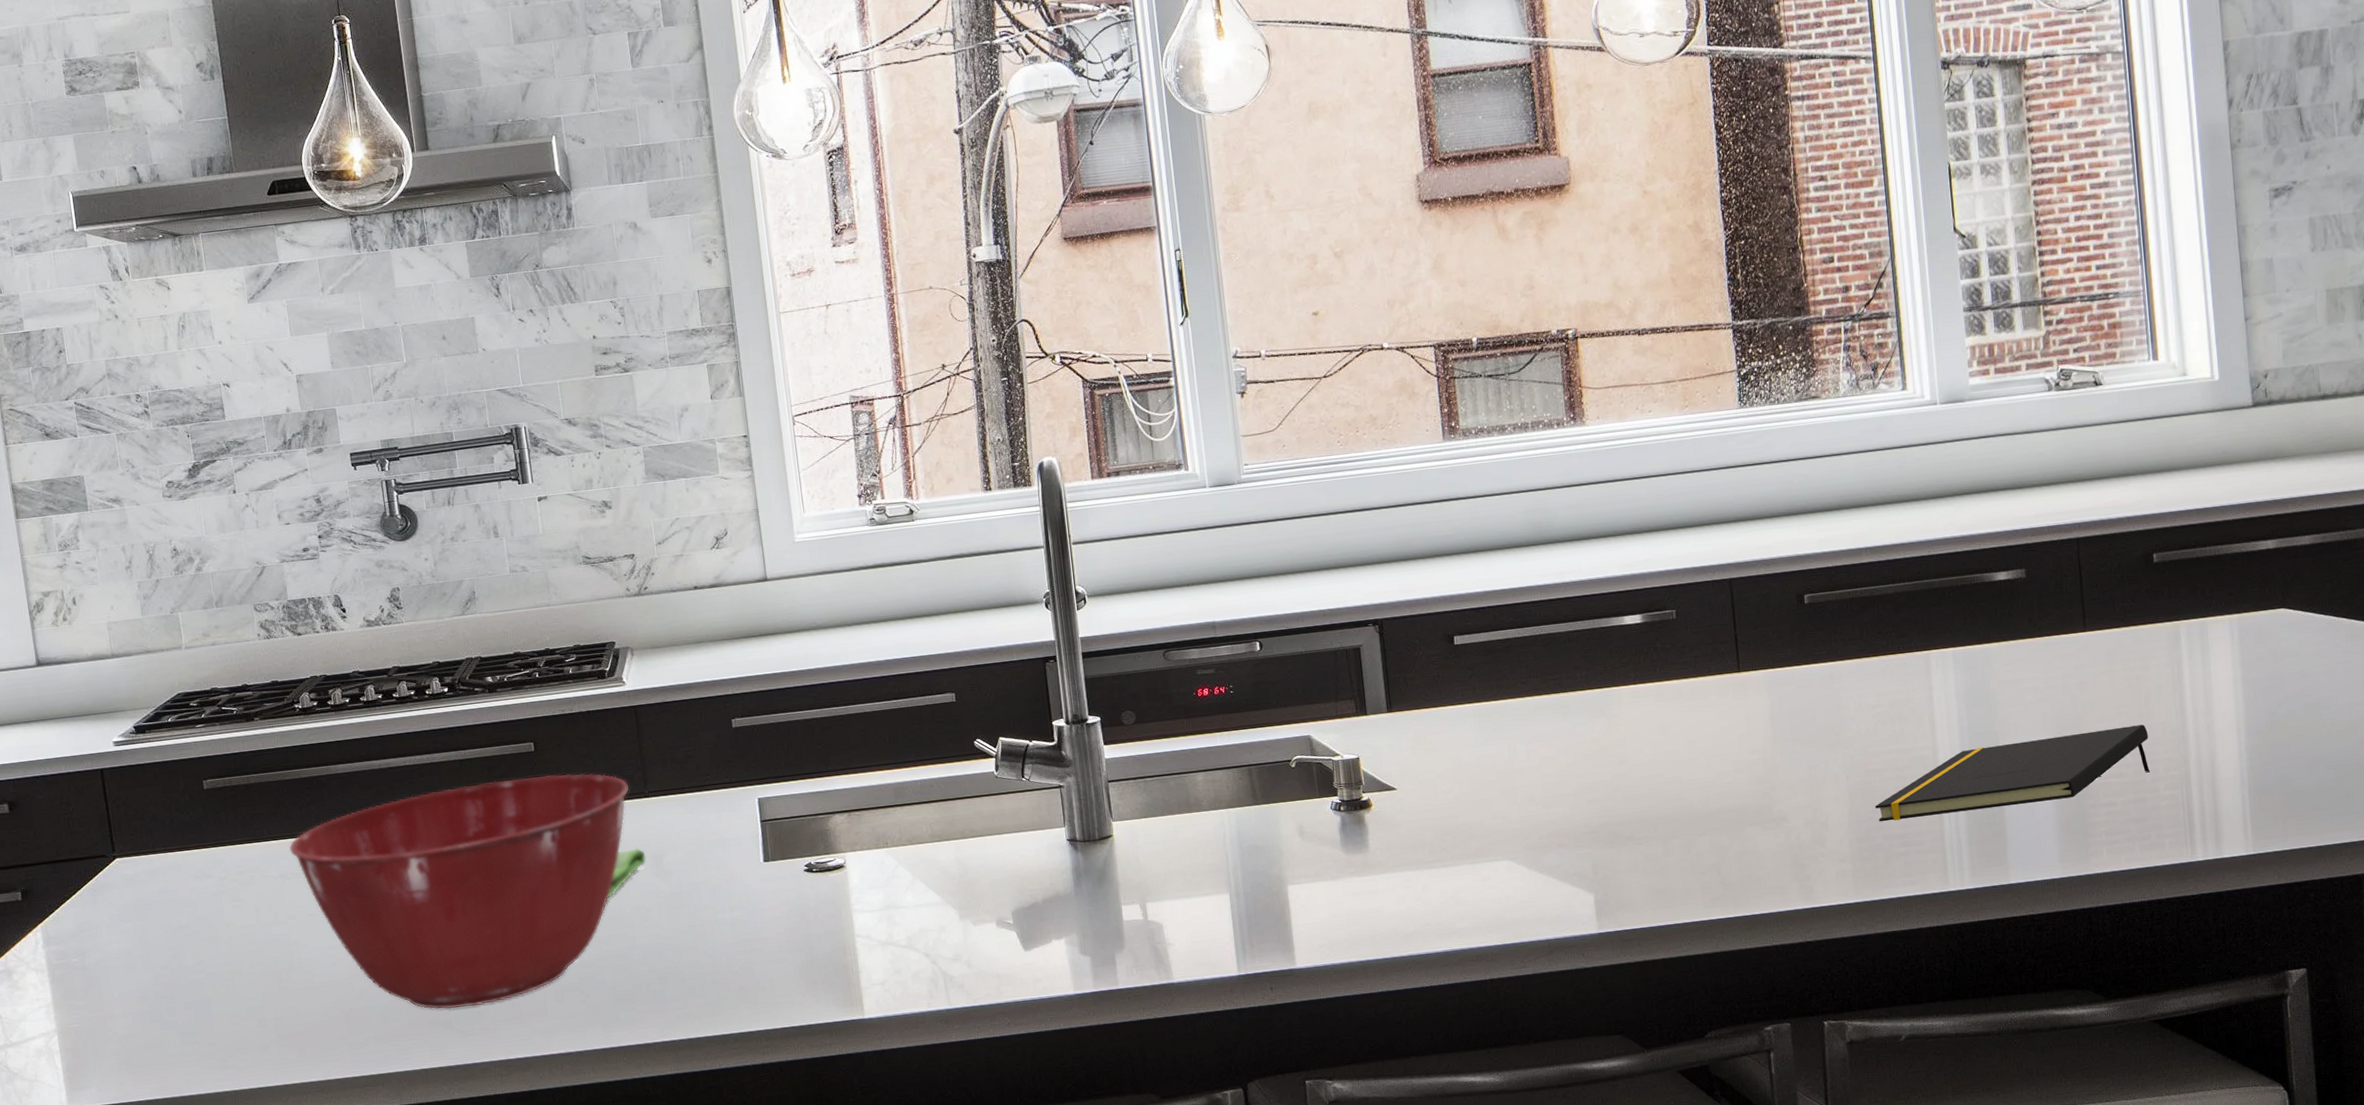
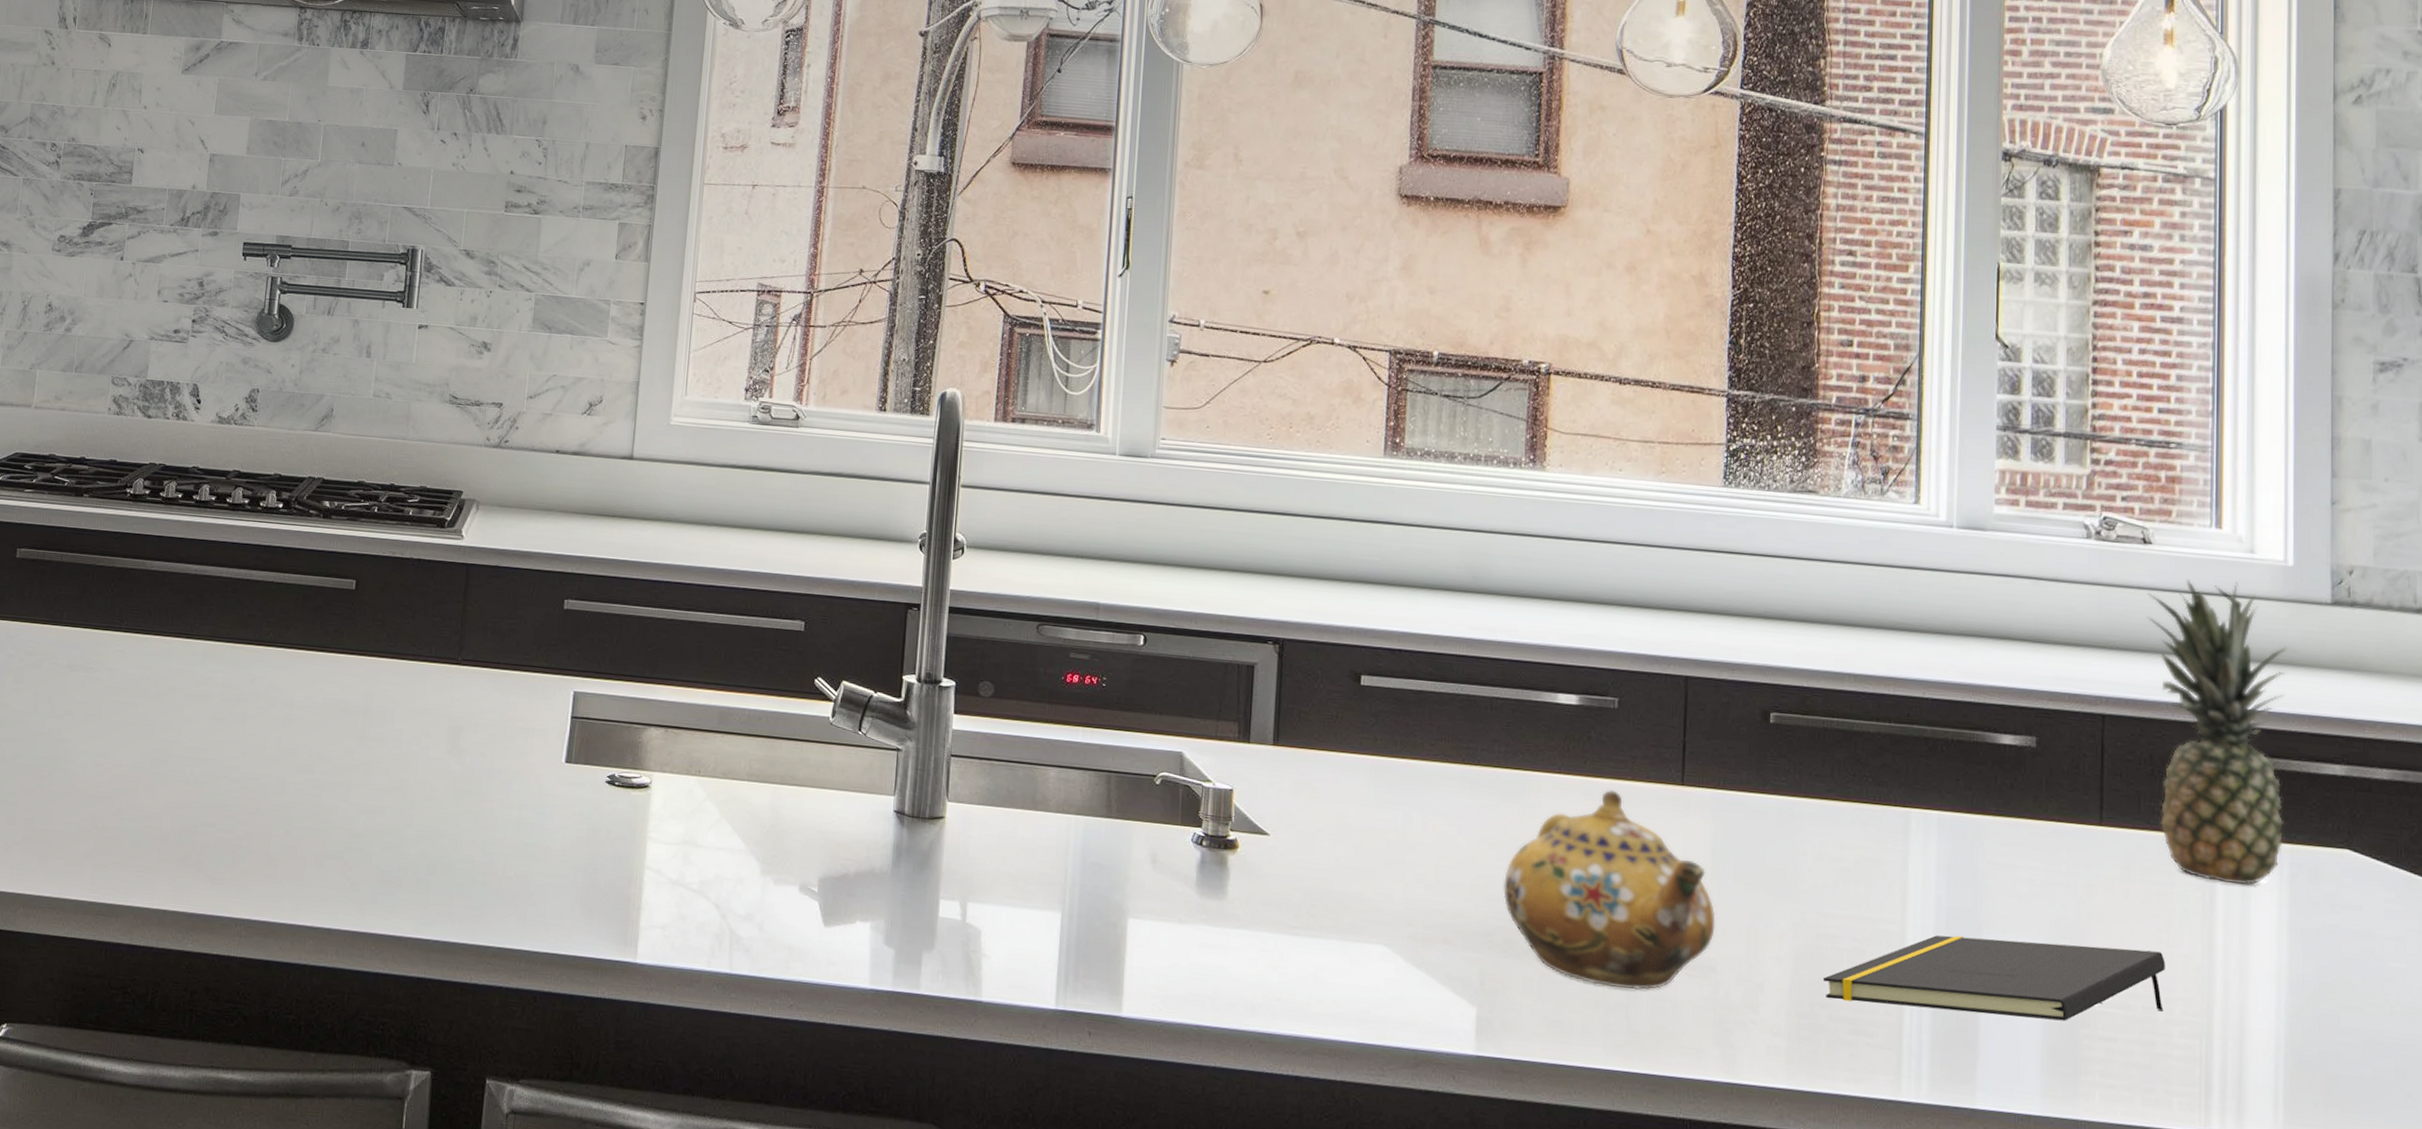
mixing bowl: present [288,773,630,1010] -> none [84,610,444,854]
dish towel: present [607,848,646,899] -> none [393,716,444,767]
teapot: none [1601,688,1782,853] -> present [1503,790,1716,990]
fruit: none [2103,403,2232,658] -> present [2146,579,2290,886]

